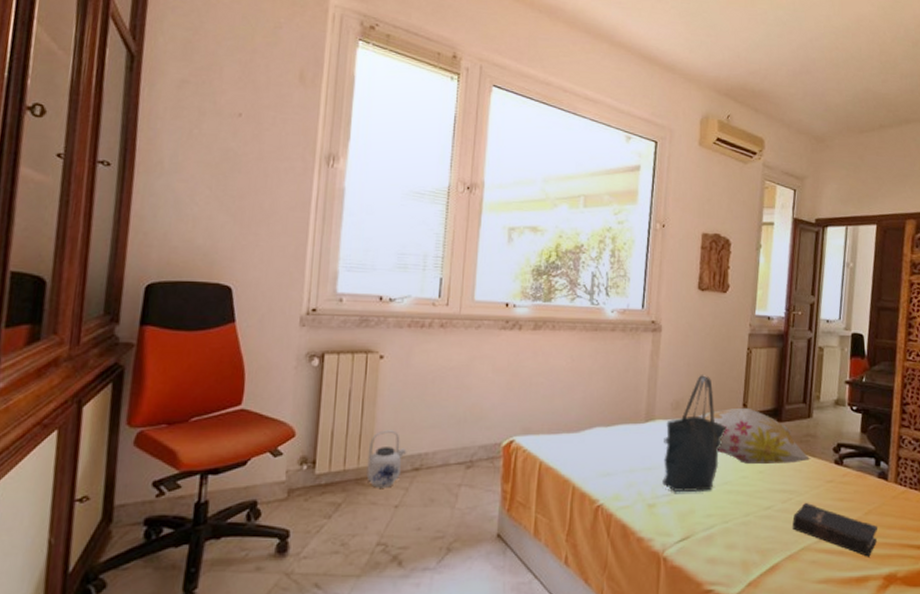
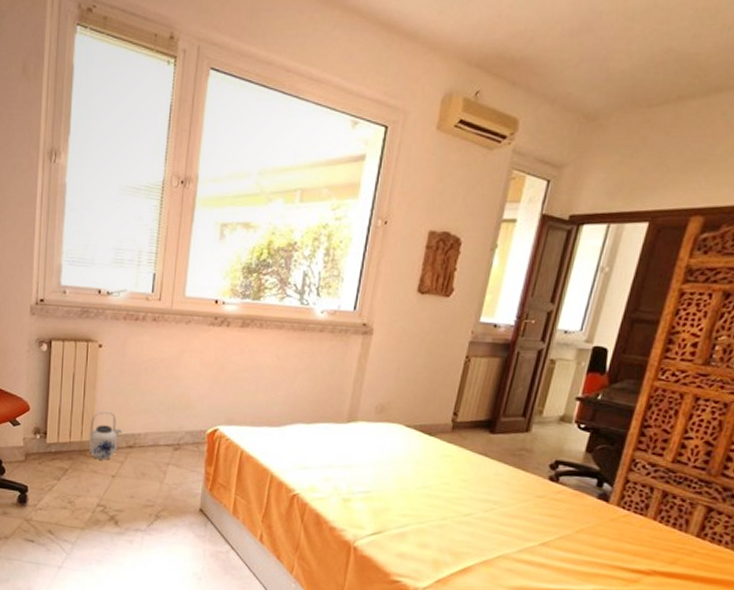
tote bag: present [662,375,727,493] -> none [359,381,433,493]
decorative pillow: present [697,407,811,465] -> none [402,416,523,476]
hardback book: present [792,503,878,557] -> none [491,515,589,573]

